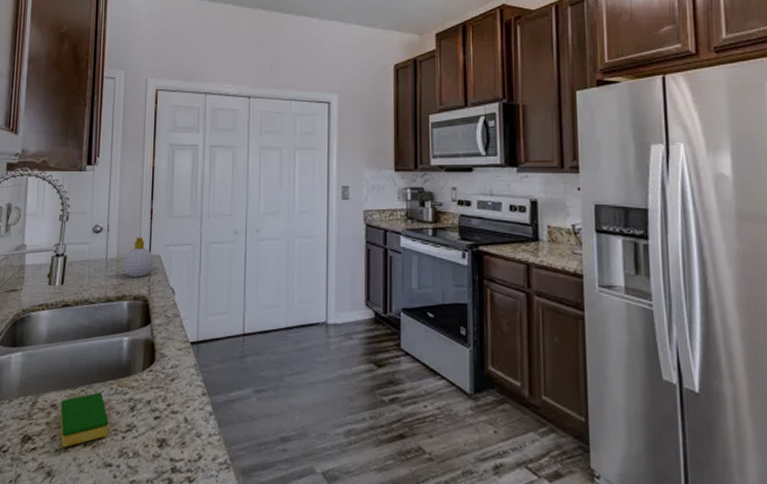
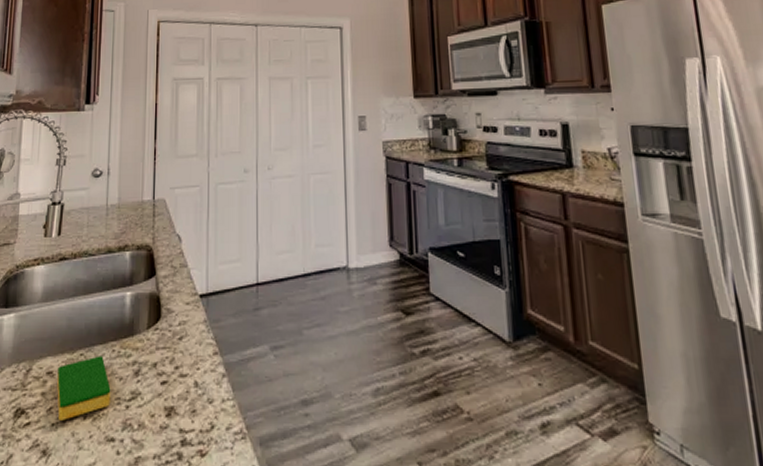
soap bottle: present [123,237,154,278] -> none [125,179,159,225]

